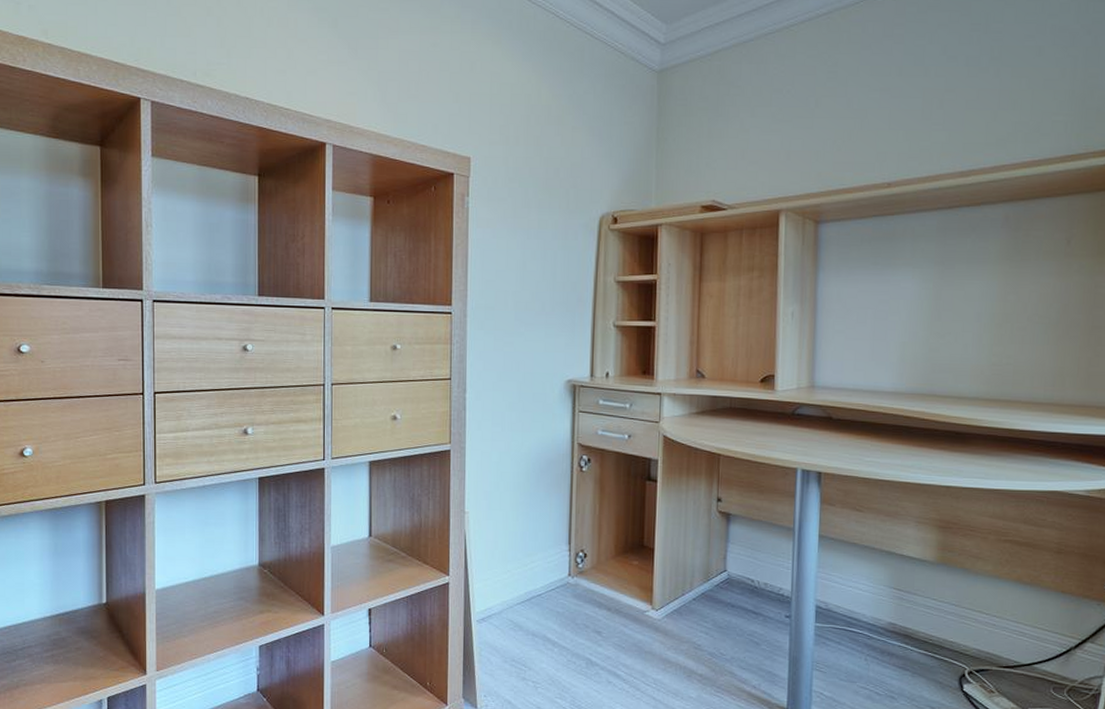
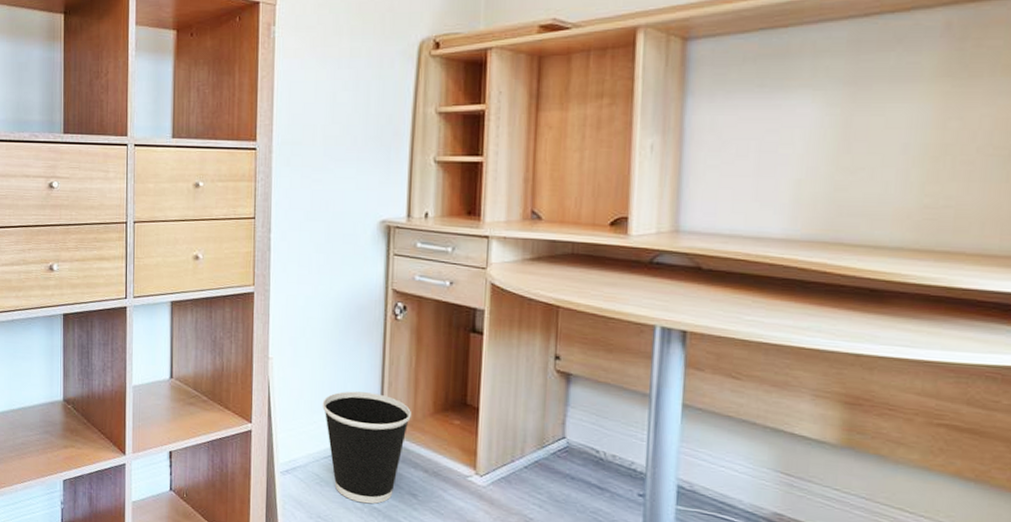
wastebasket: none [515,539,596,644] -> present [322,391,411,504]

